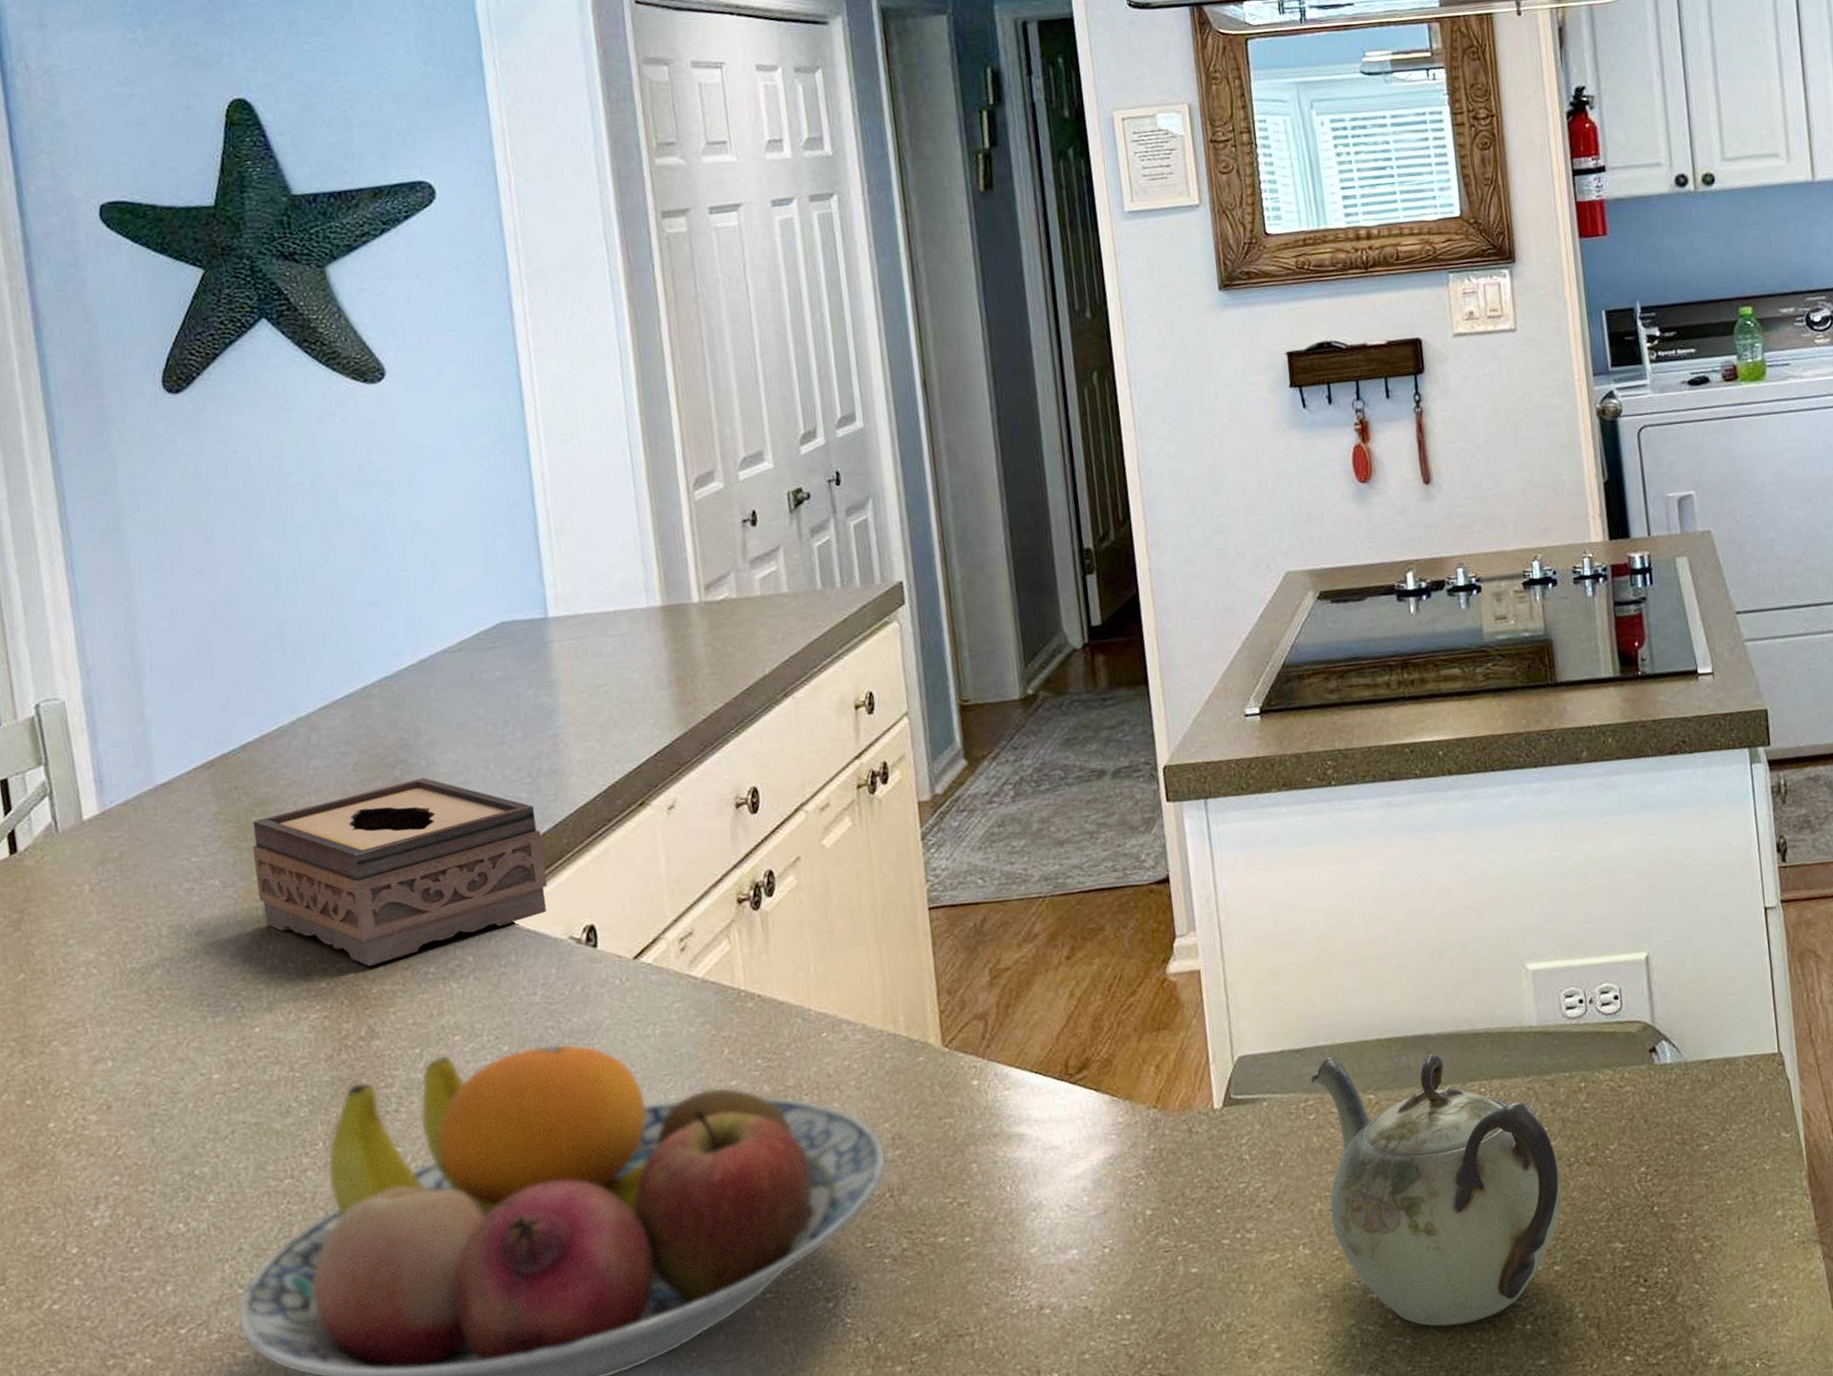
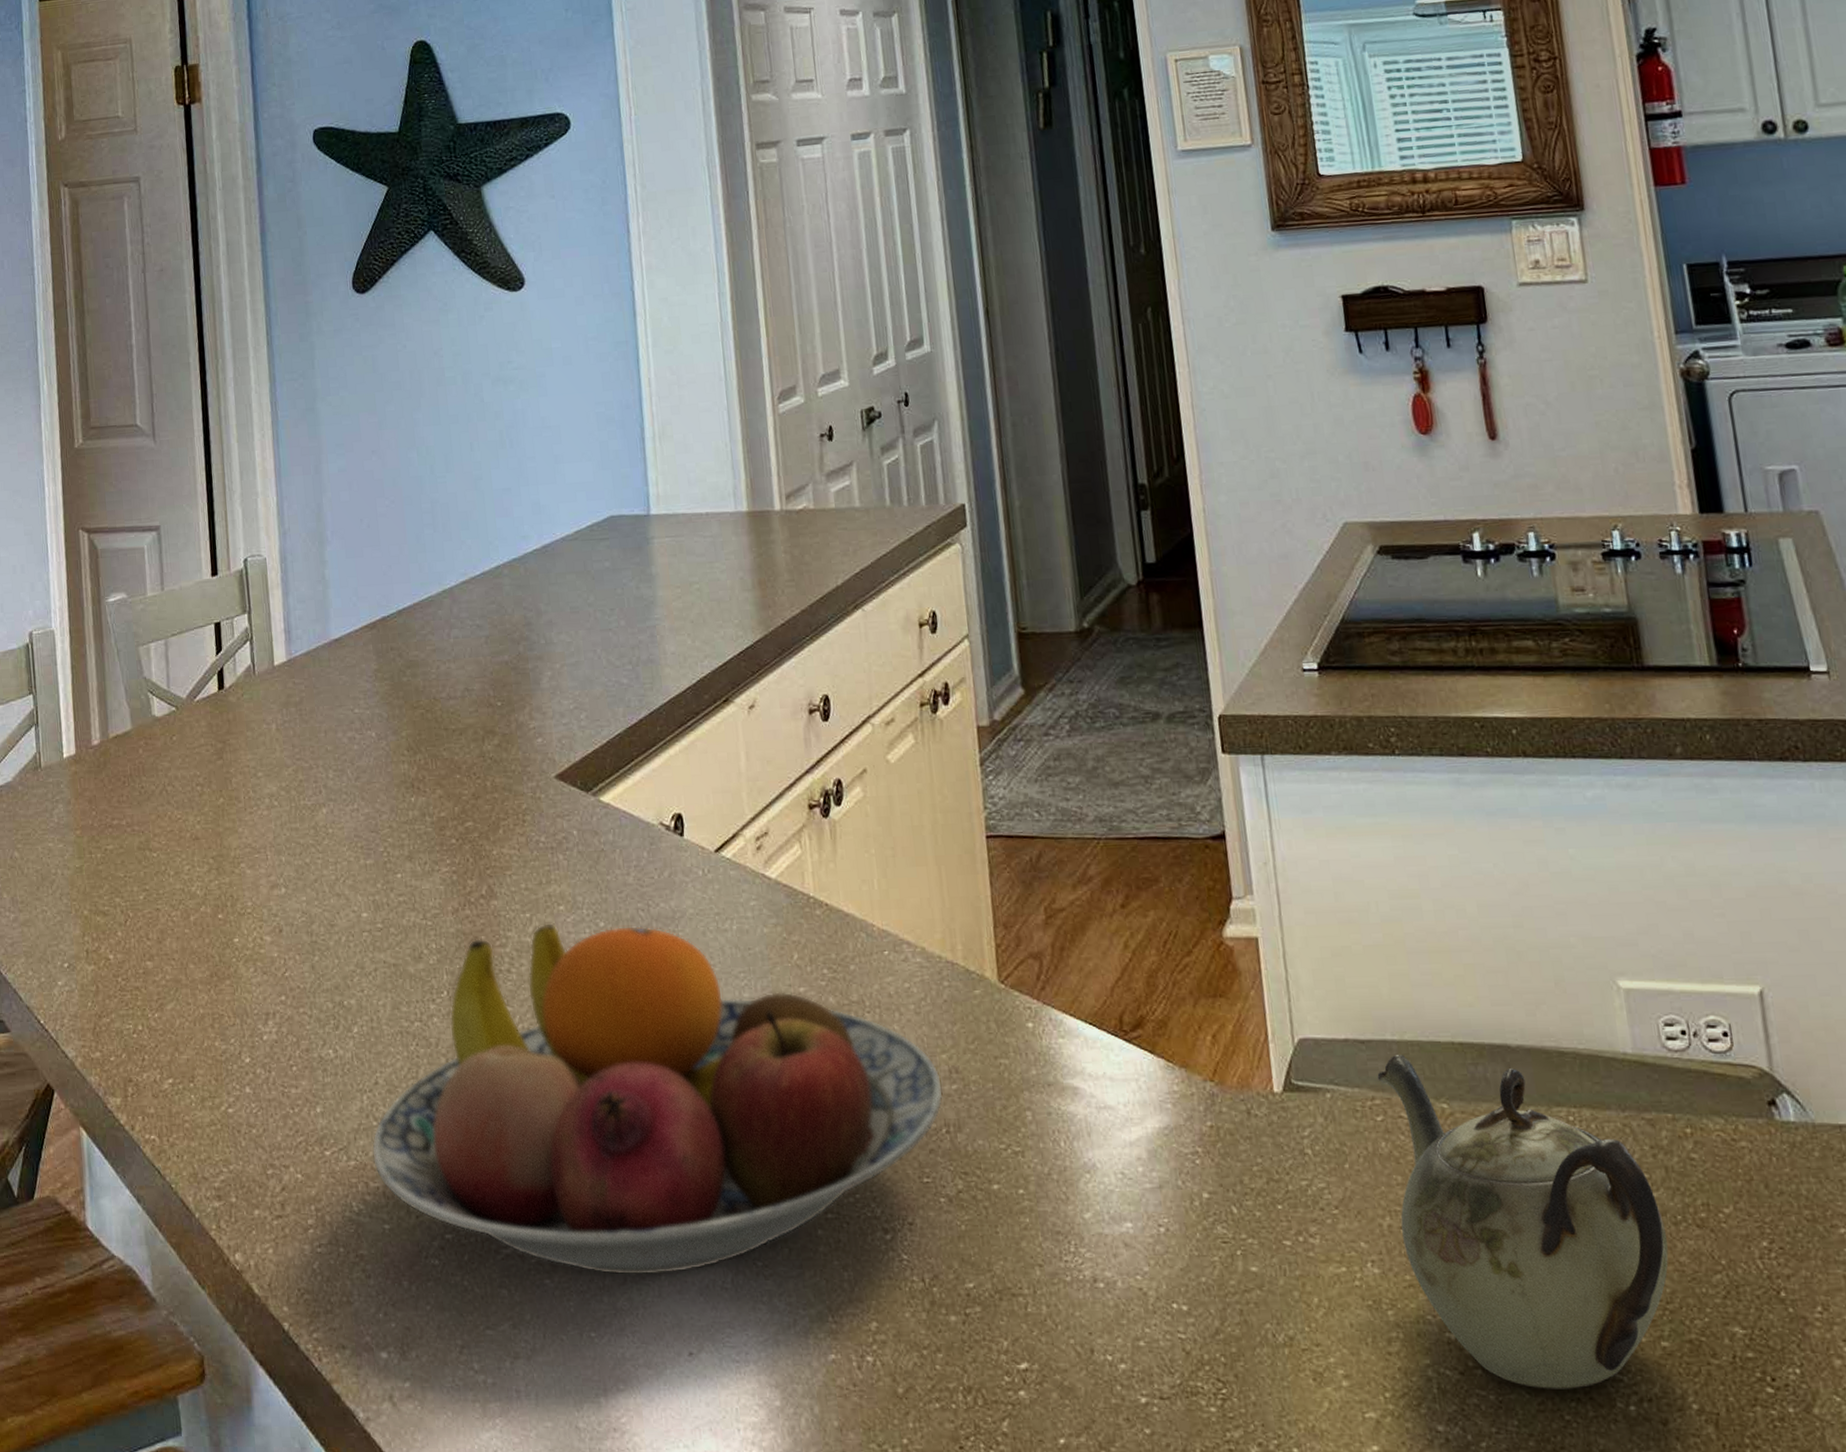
tissue box: present [252,777,548,966] -> none [402,655,643,828]

